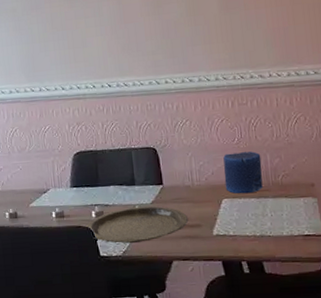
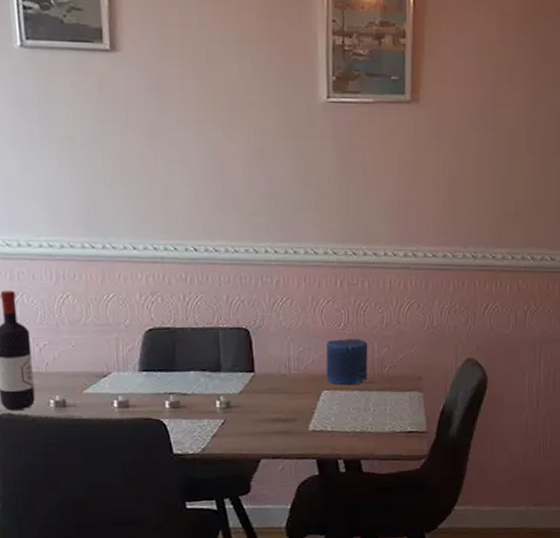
plate: present [85,206,188,243] -> none [156,396,281,439]

